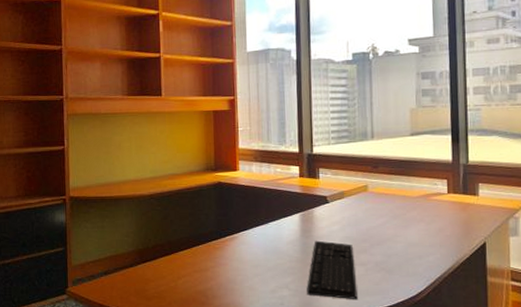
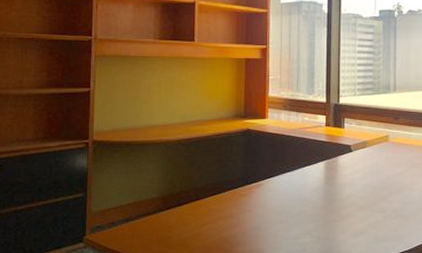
keyboard: present [307,240,358,299] -> none [328,188,376,245]

